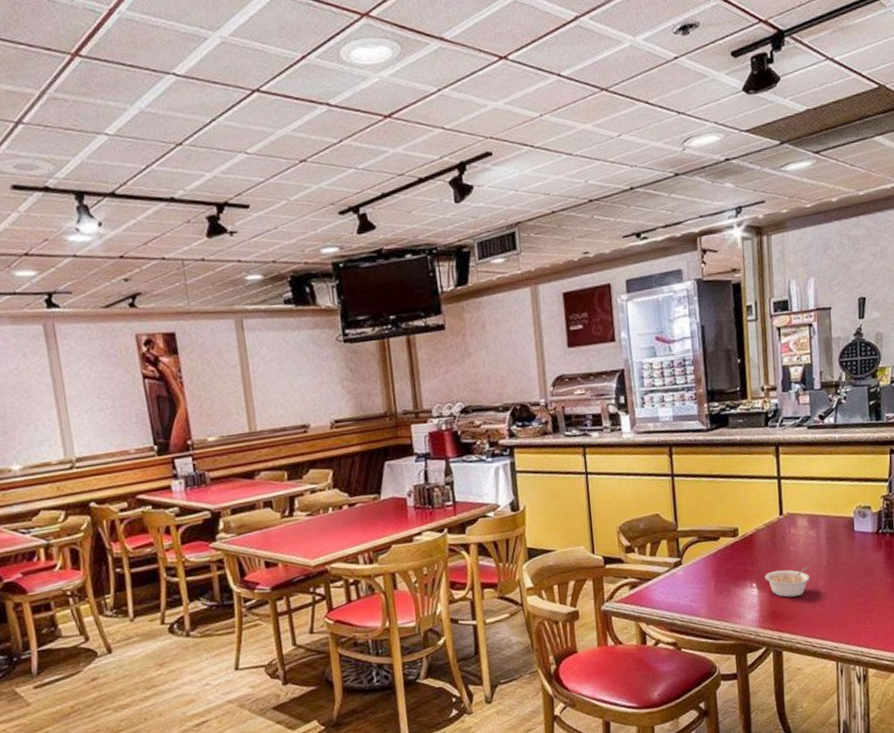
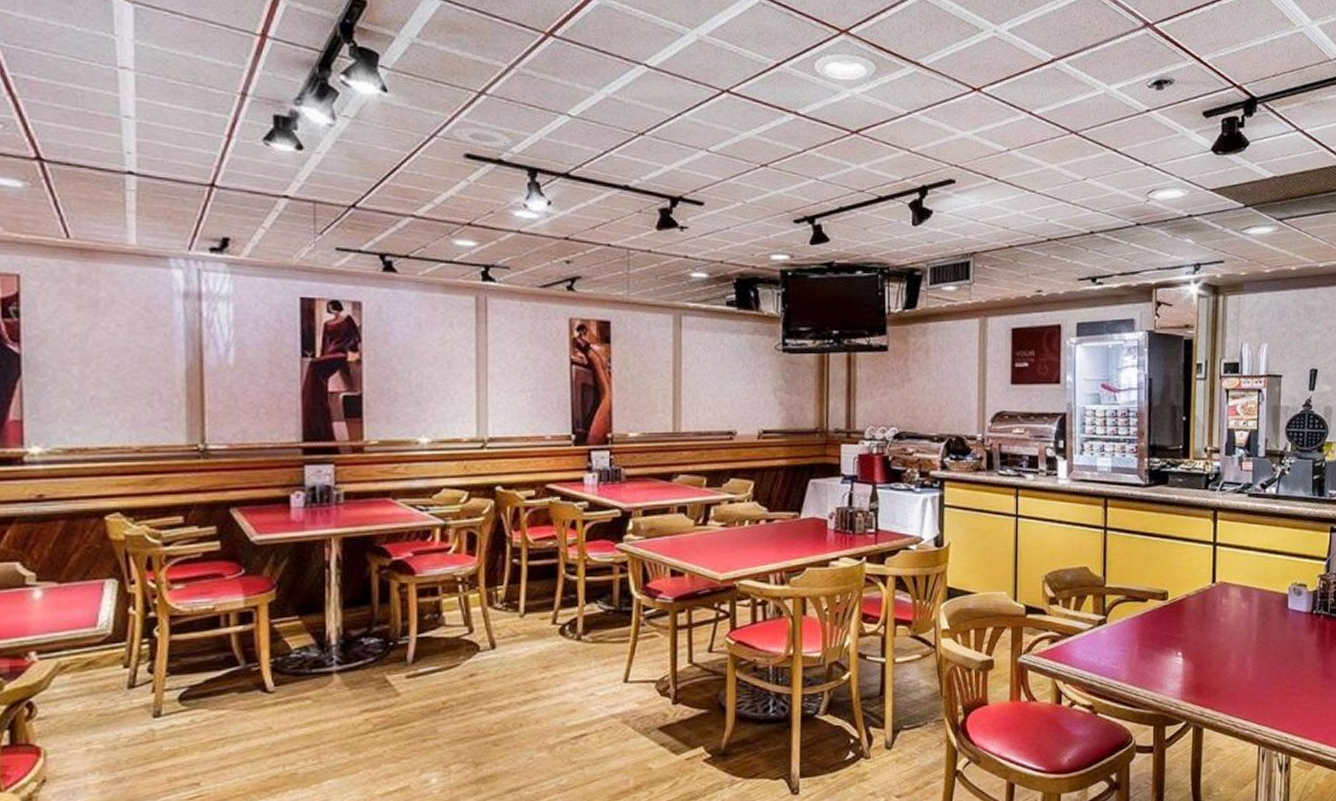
legume: present [764,566,811,598] -> none [1191,640,1239,671]

